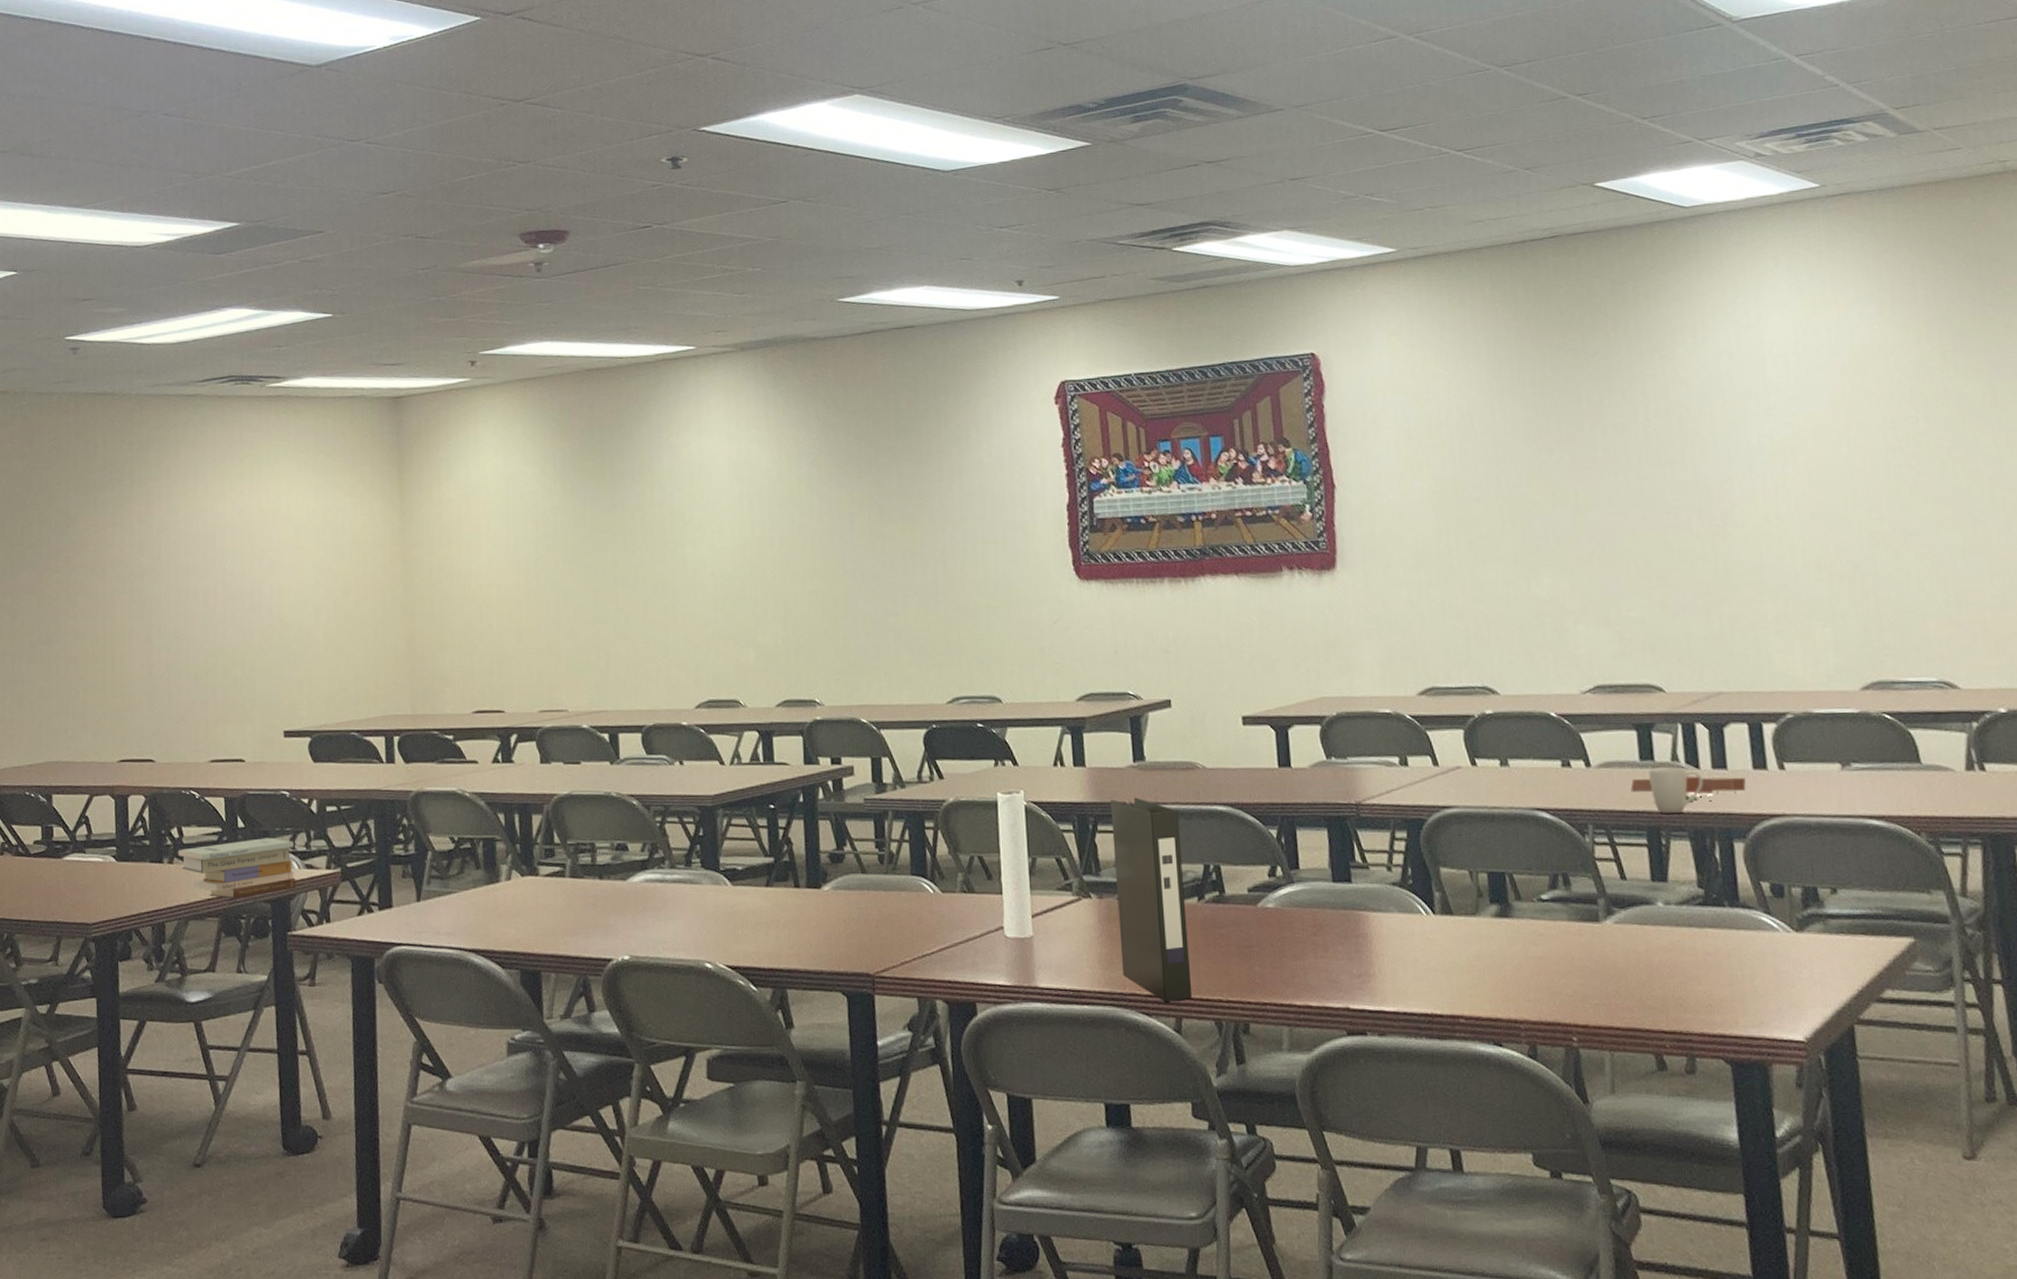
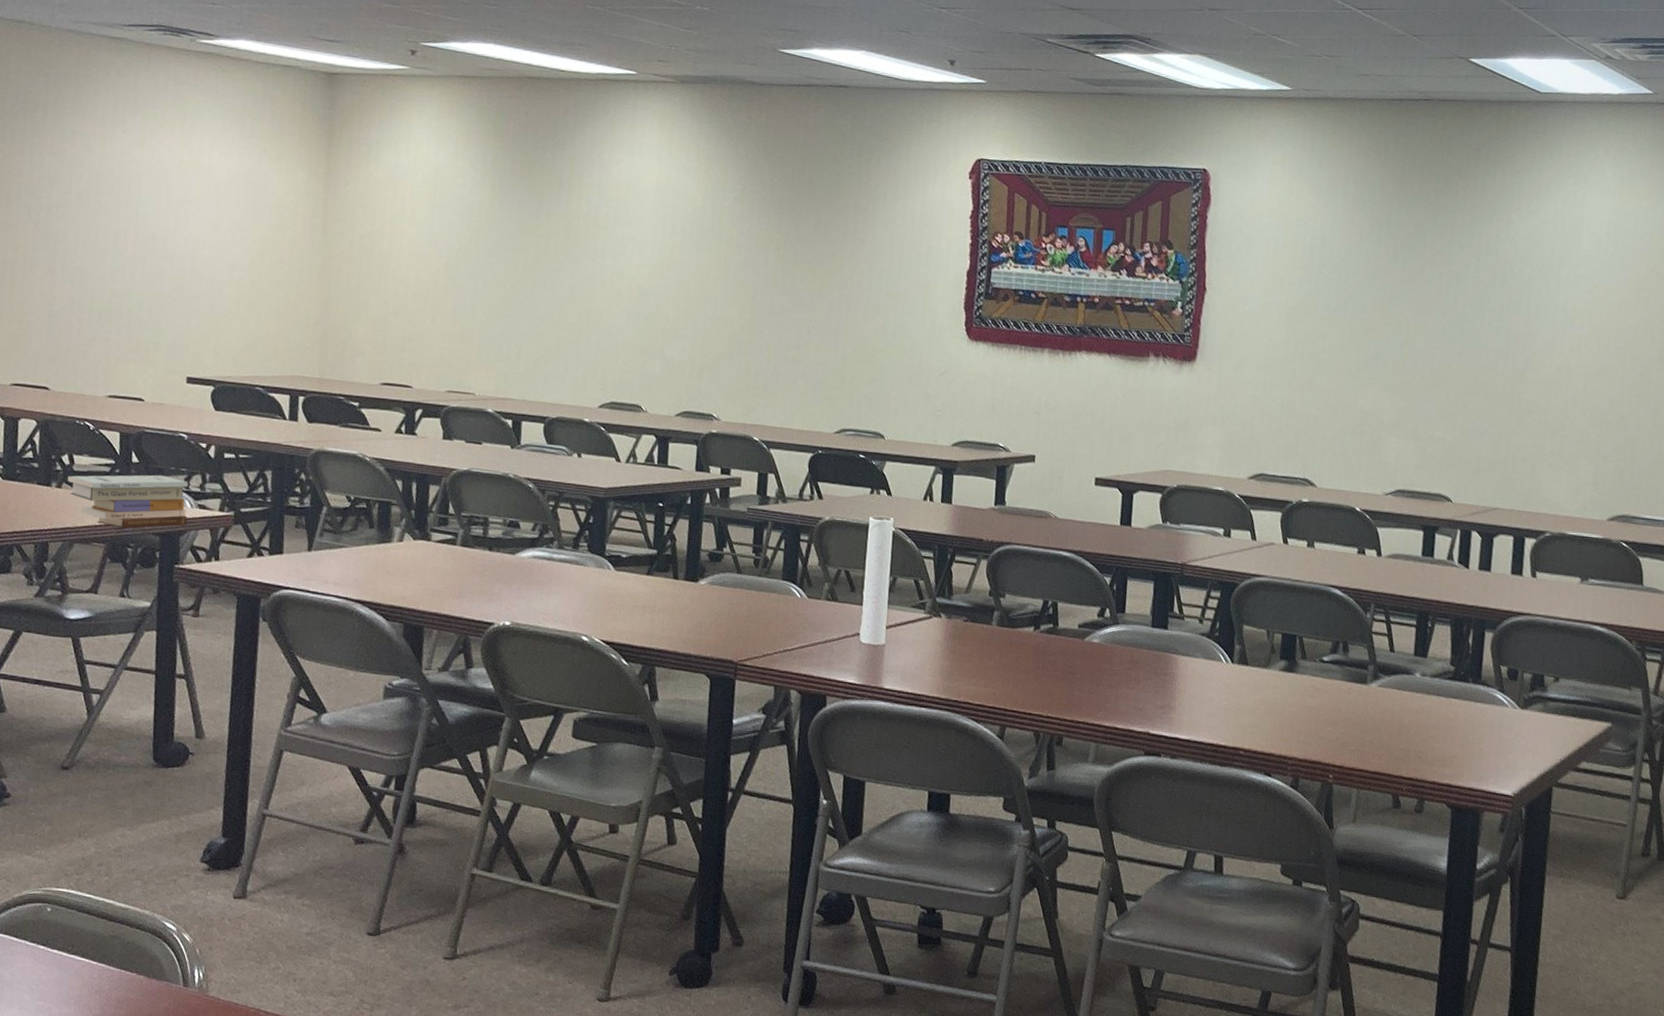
binder: present [1110,797,1193,1002] -> none [960,535,1028,712]
papers: present [1630,776,1746,800] -> none [1410,570,1504,594]
mug: present [1648,767,1703,814] -> none [1426,563,1470,604]

